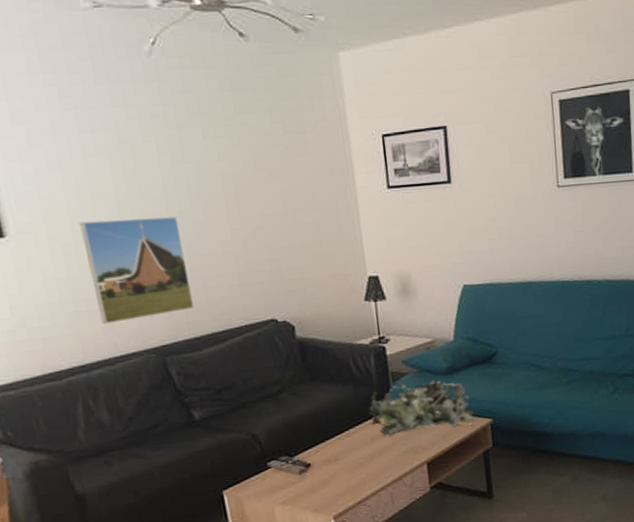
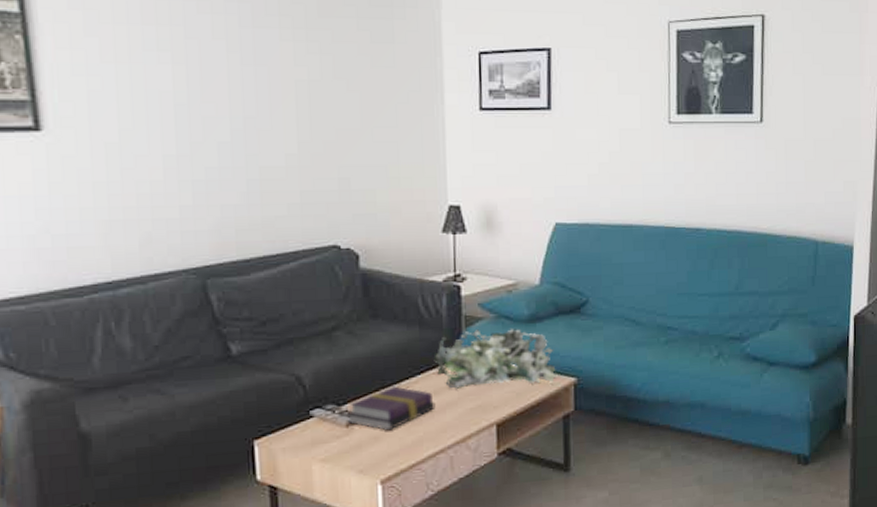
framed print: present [79,216,194,324] -> none [128,121,247,236]
book: none [300,437,374,475] -> present [348,386,436,431]

